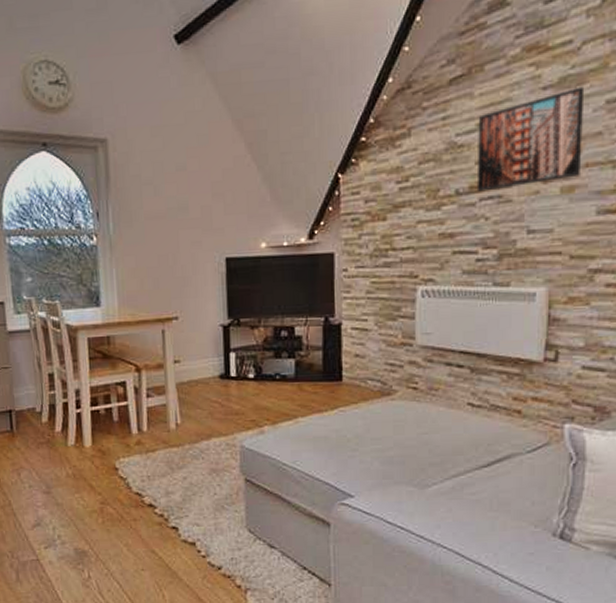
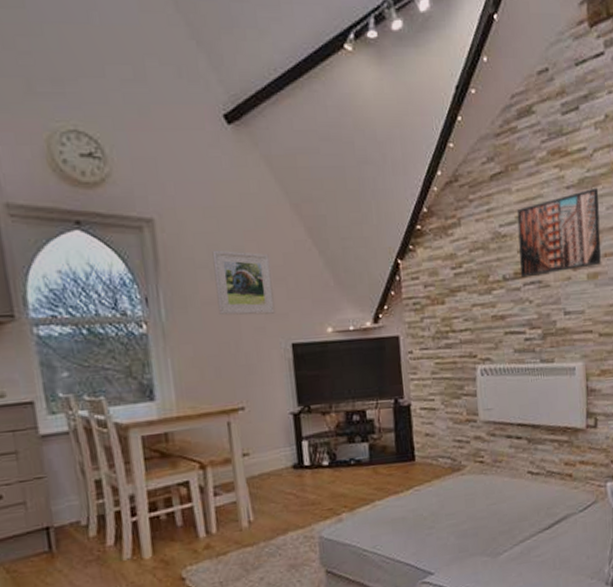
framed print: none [157,167,212,230] -> present [212,250,275,316]

